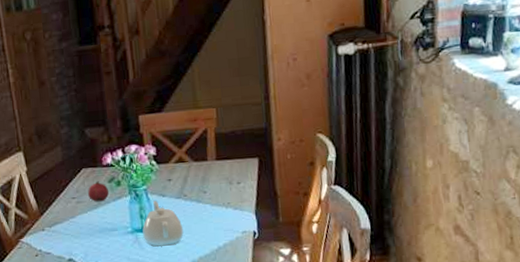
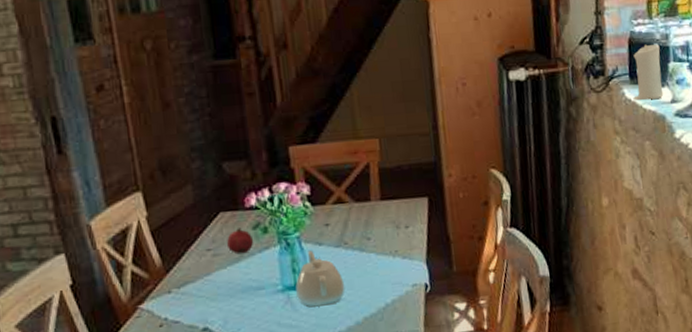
candle: none [463,16,497,70] -> present [632,44,664,101]

